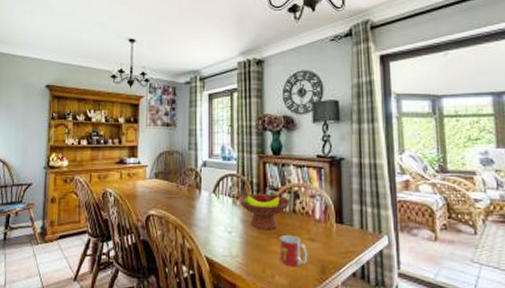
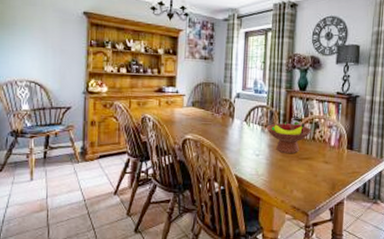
mug: present [280,234,308,267] -> none [299,157,322,184]

